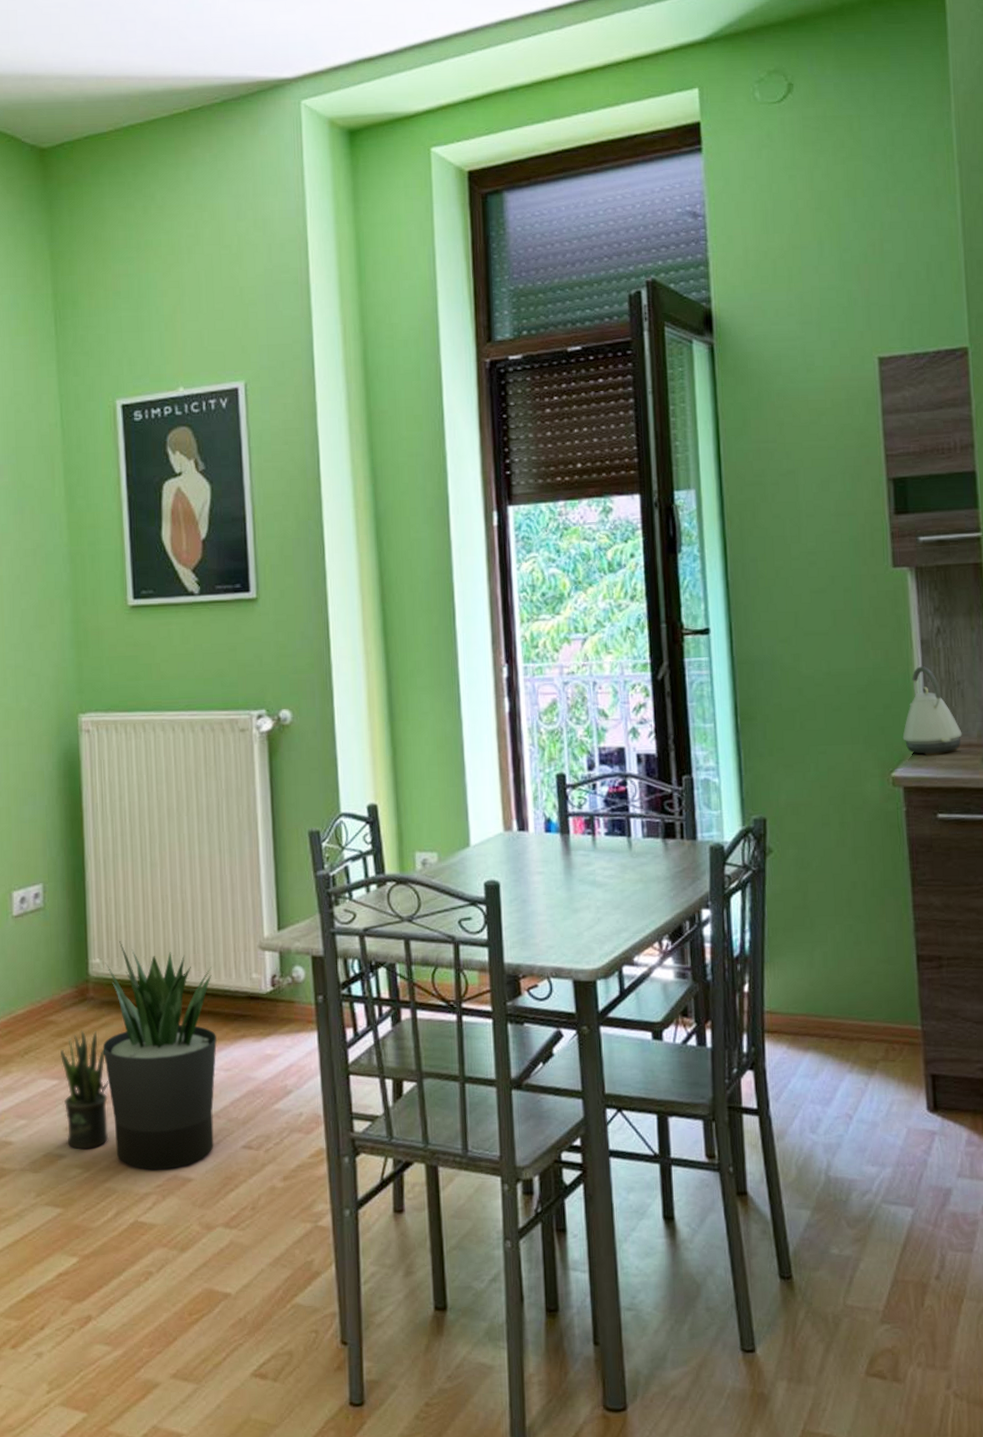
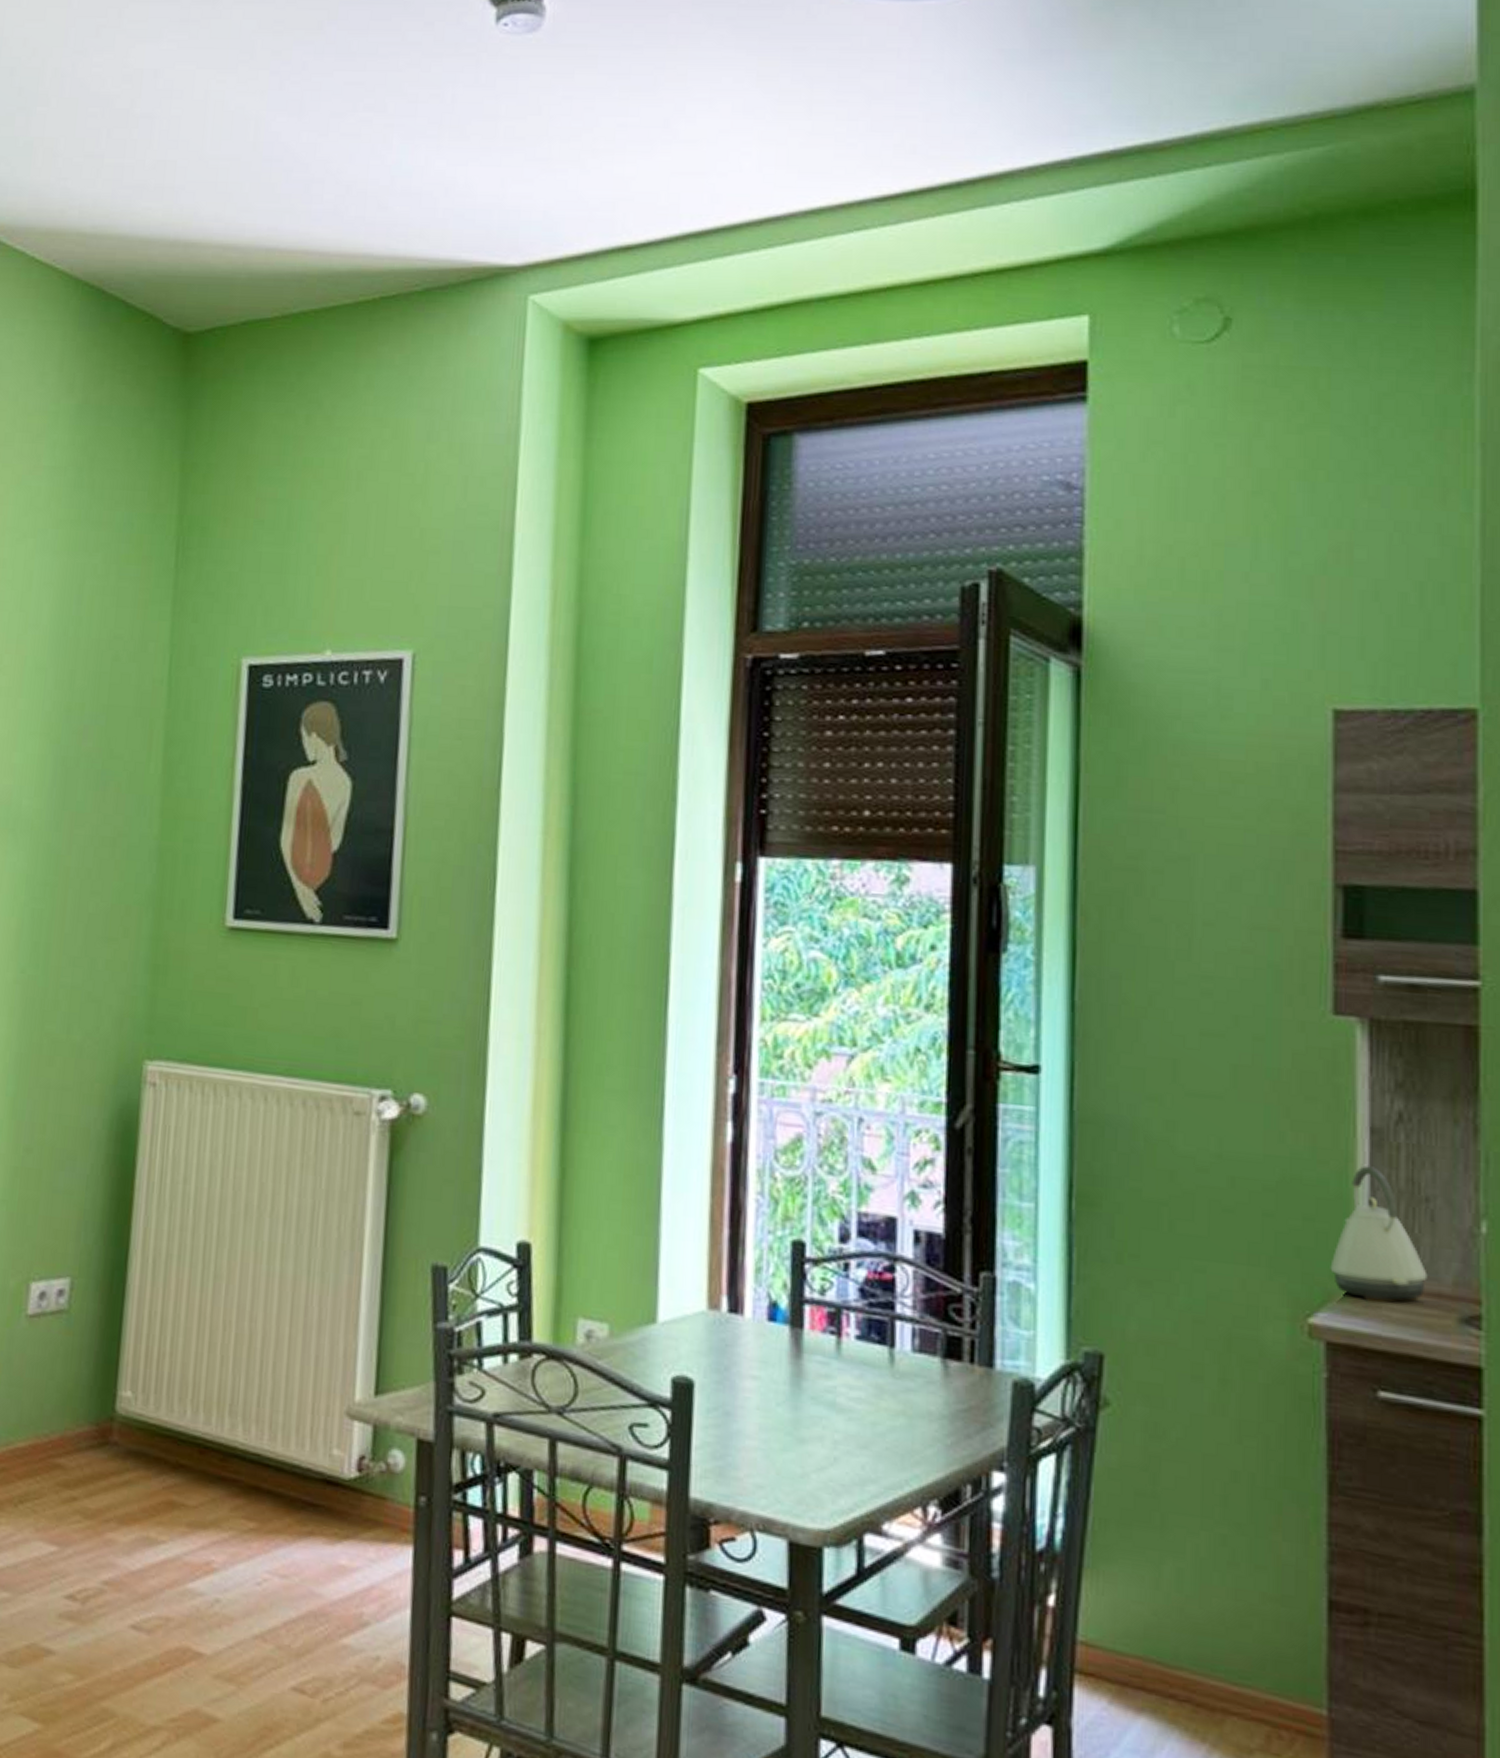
potted plant: present [60,1030,109,1150] -> none [59,1484,124,1650]
planter: present [102,941,218,1170] -> none [121,1372,279,1700]

